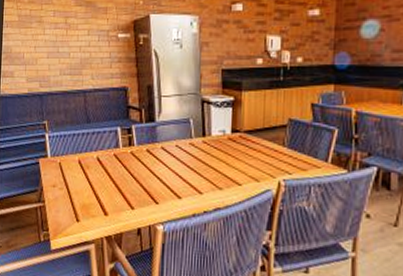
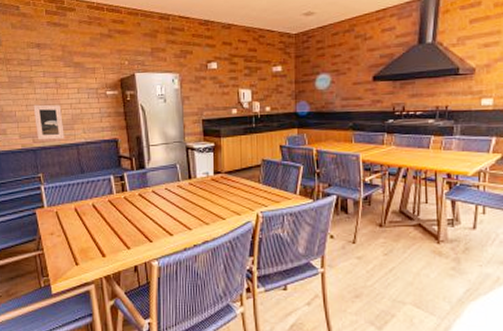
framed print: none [41,46,72,85] -> present [33,104,64,140]

